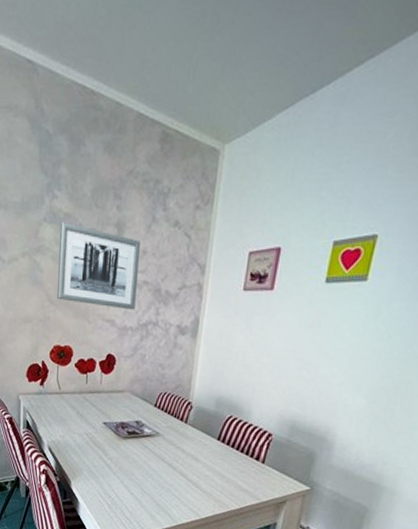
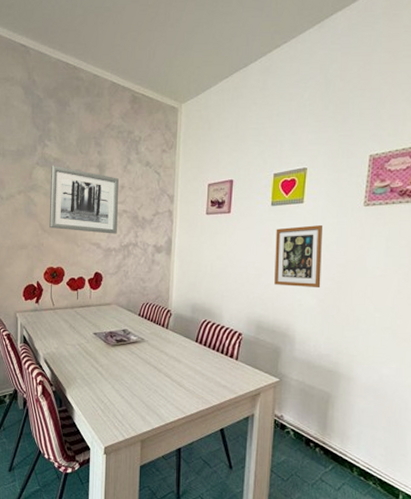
picture frame: none [317,309,387,388] -> present [274,225,322,289]

